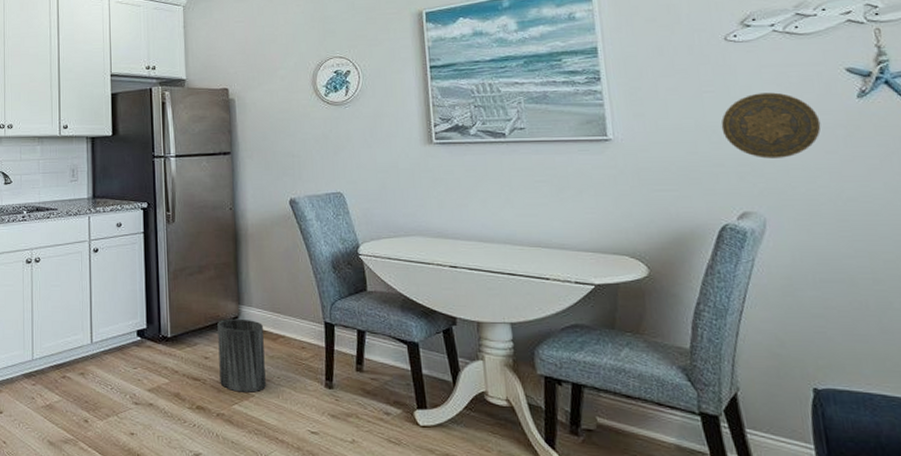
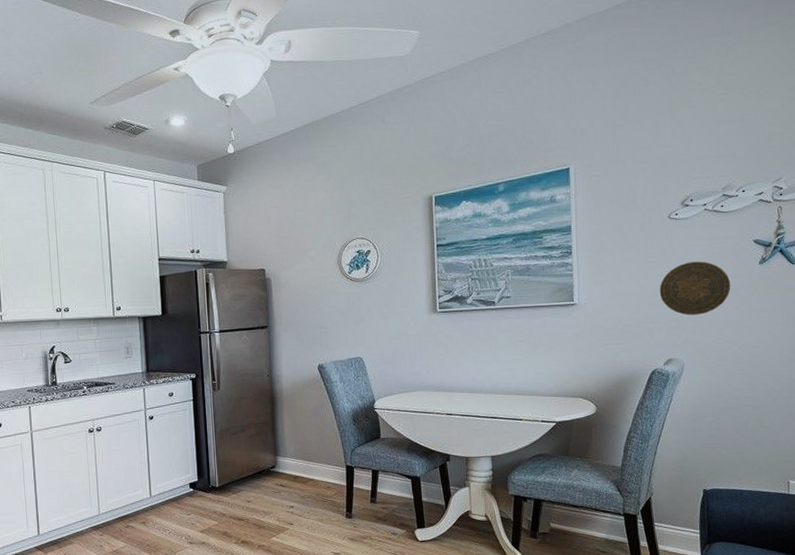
trash can: present [217,318,266,393] -> none [258,467,298,527]

